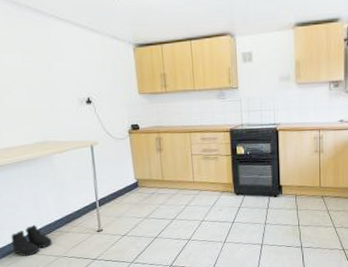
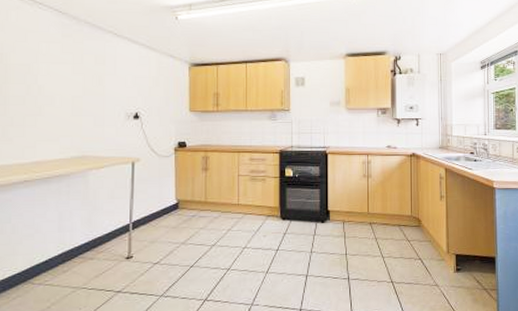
boots: present [11,224,52,256] -> none [23,249,71,288]

